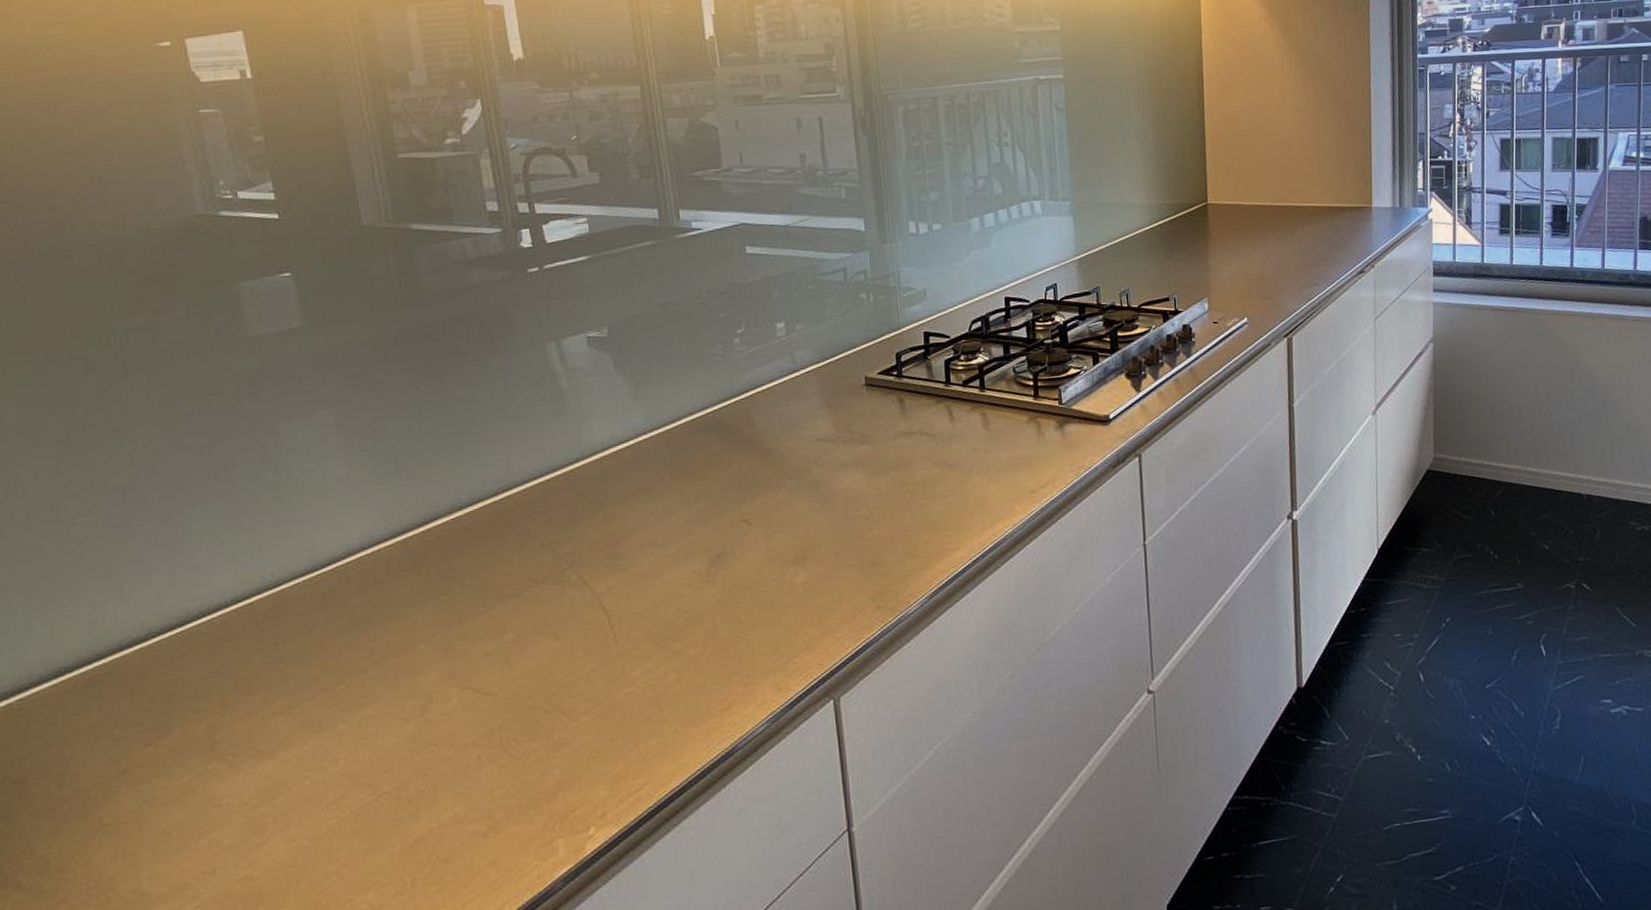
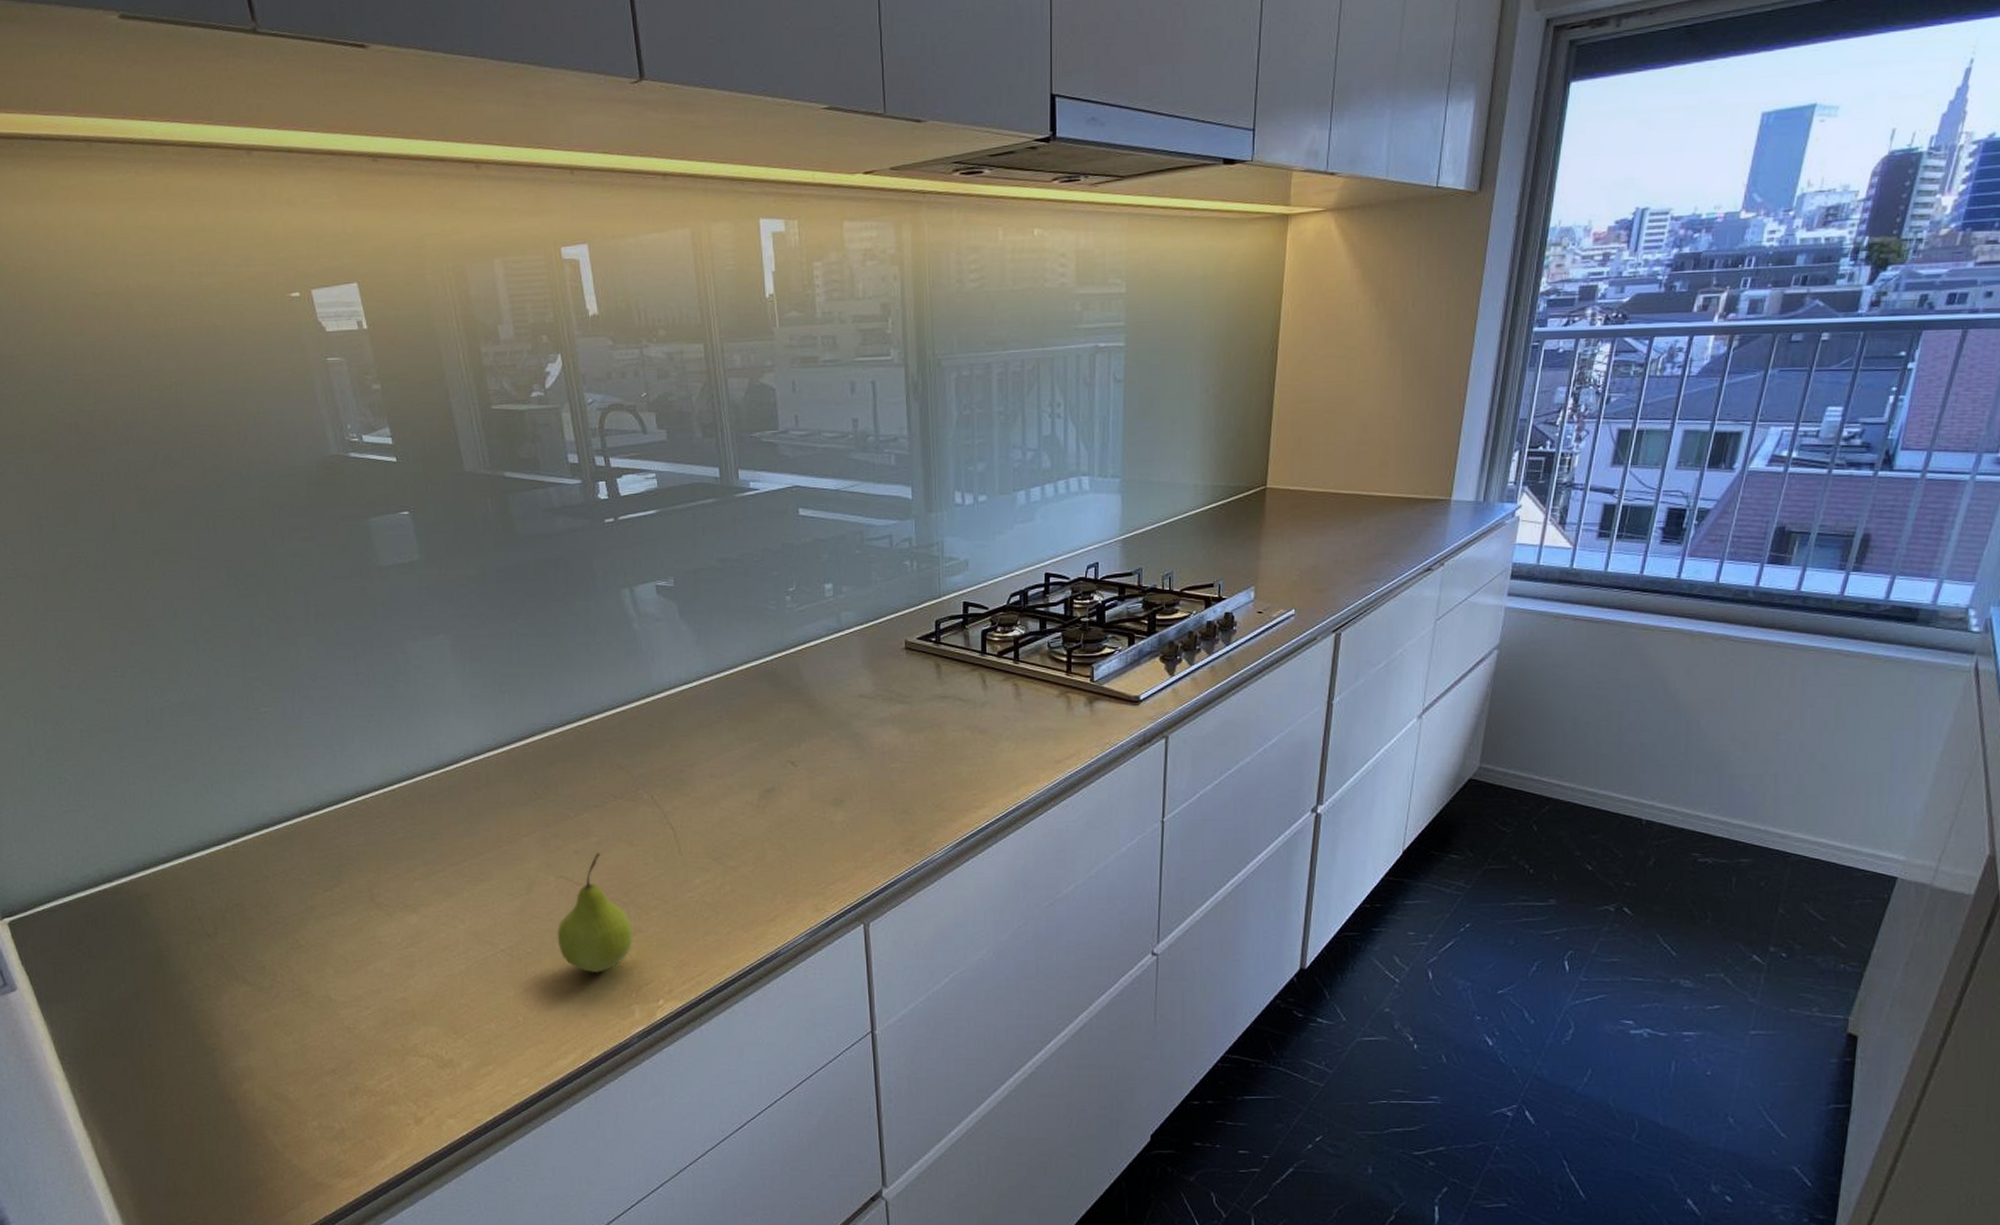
fruit: none [459,651,558,806] -> present [557,852,634,974]

